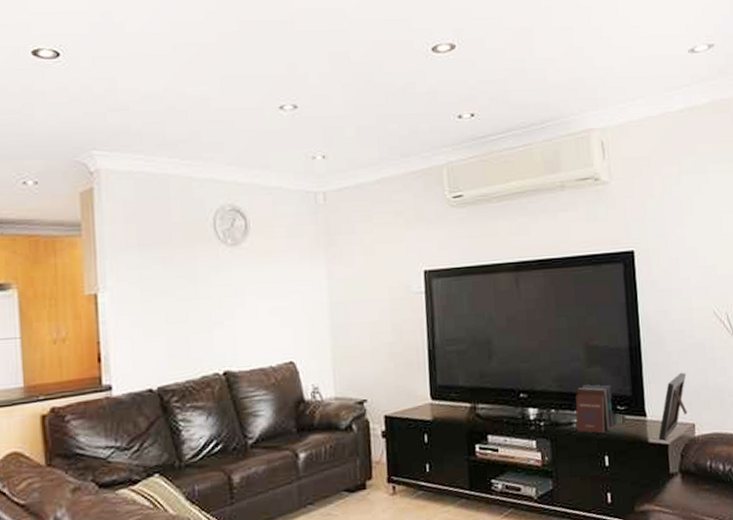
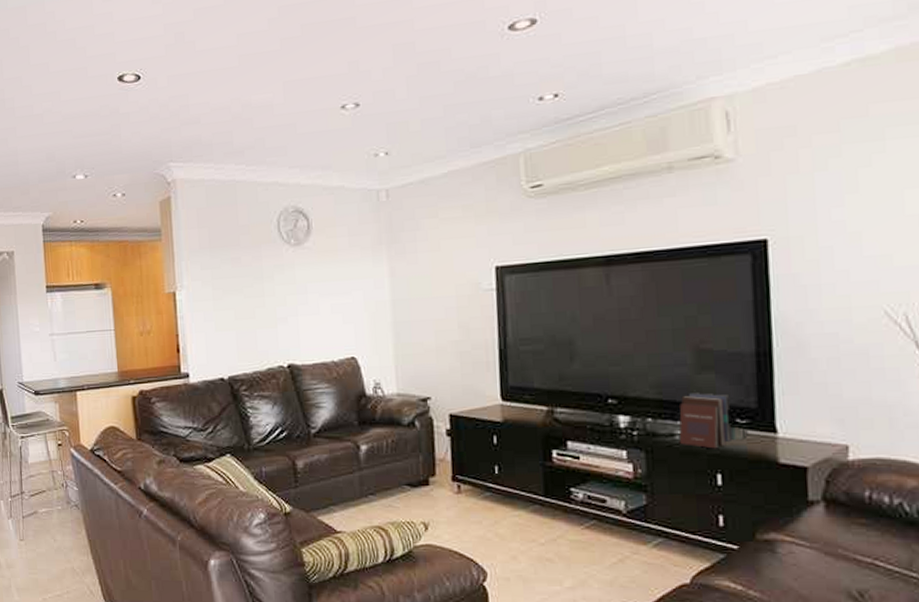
picture frame: present [658,372,687,441] -> none [793,383,839,463]

